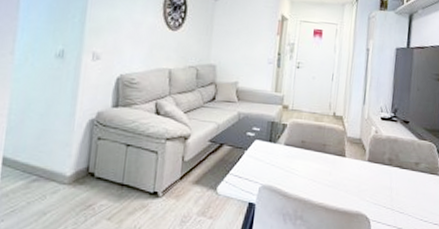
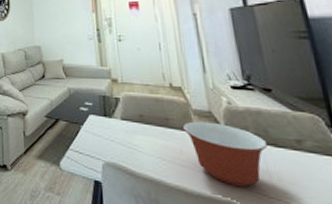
mixing bowl: none [336,147,396,201] -> present [183,121,268,187]

